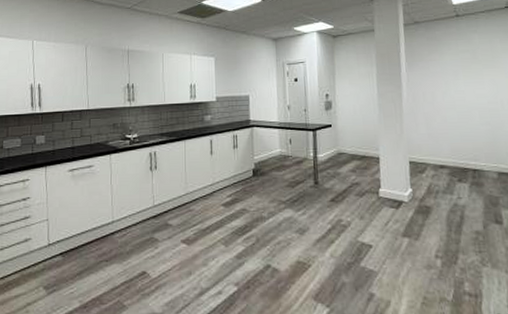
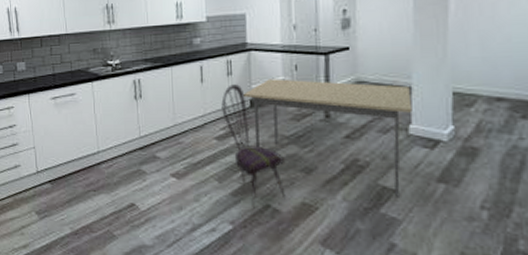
dining chair: none [228,156,283,269] -> present [221,84,286,208]
dining table: none [247,151,381,251] -> present [243,79,413,197]

